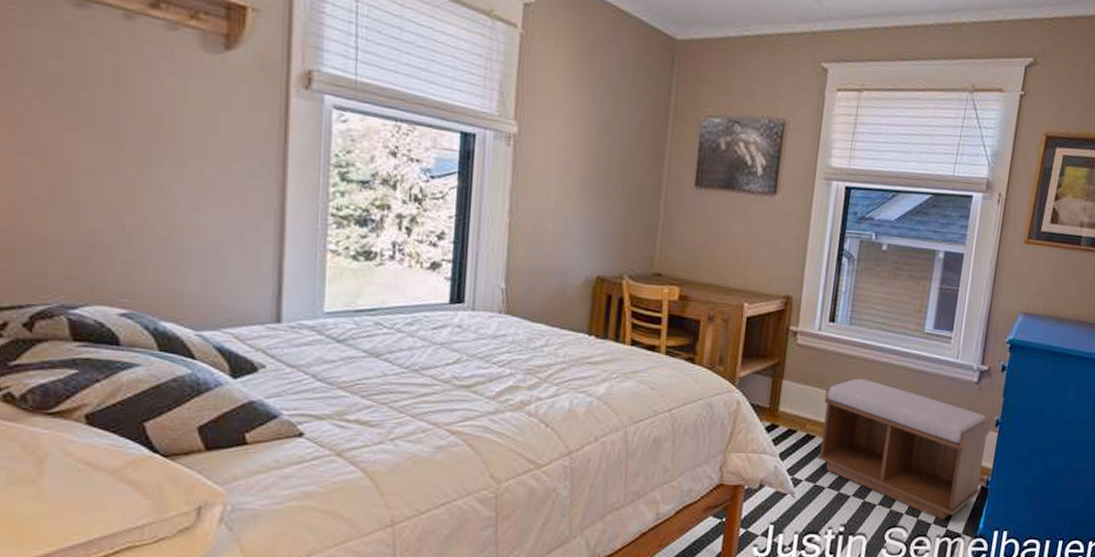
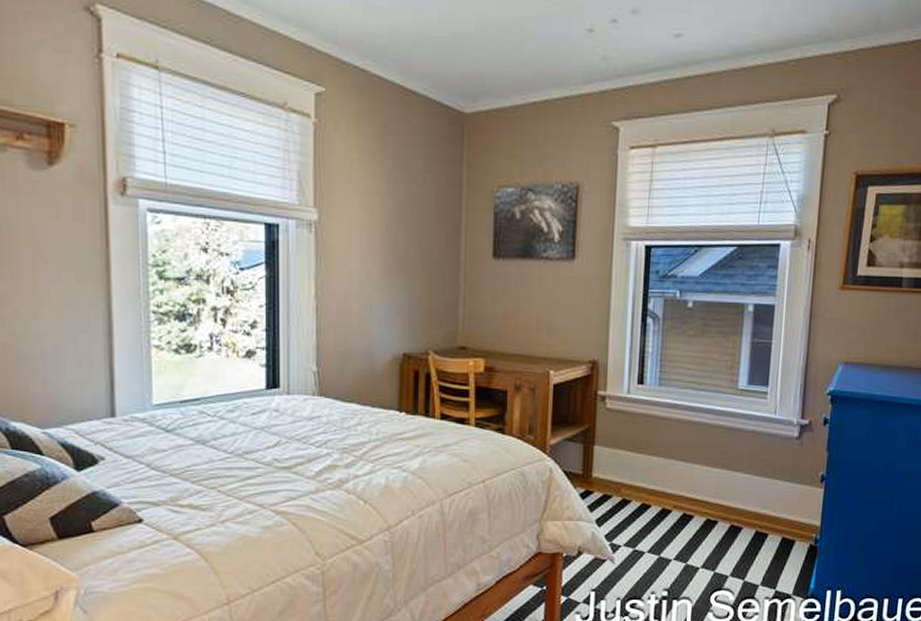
bench: present [817,378,991,520] -> none [635,440,816,581]

